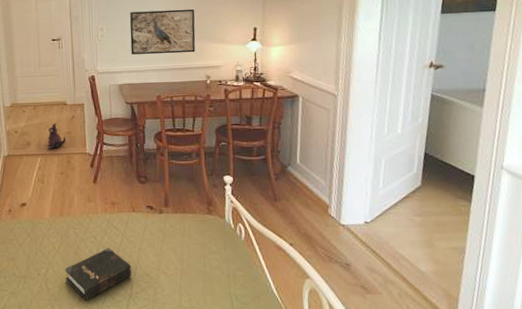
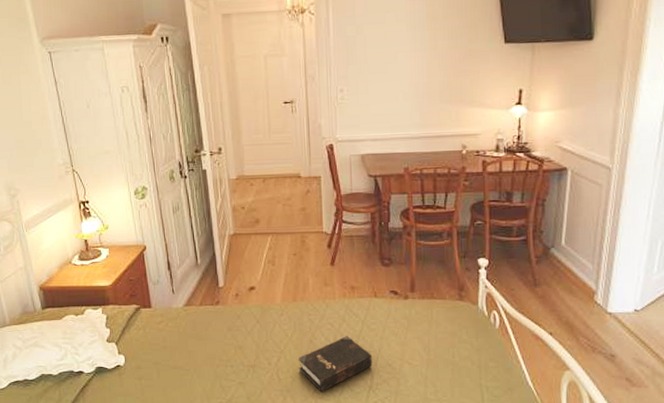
plush toy: present [48,123,66,149] -> none [279,198,300,228]
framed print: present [130,9,196,55] -> none [374,67,451,120]

